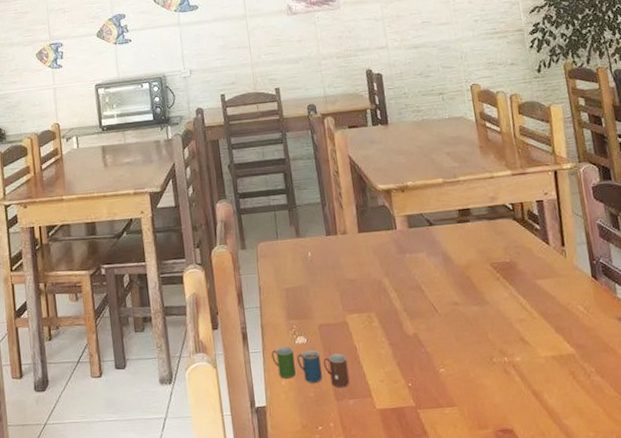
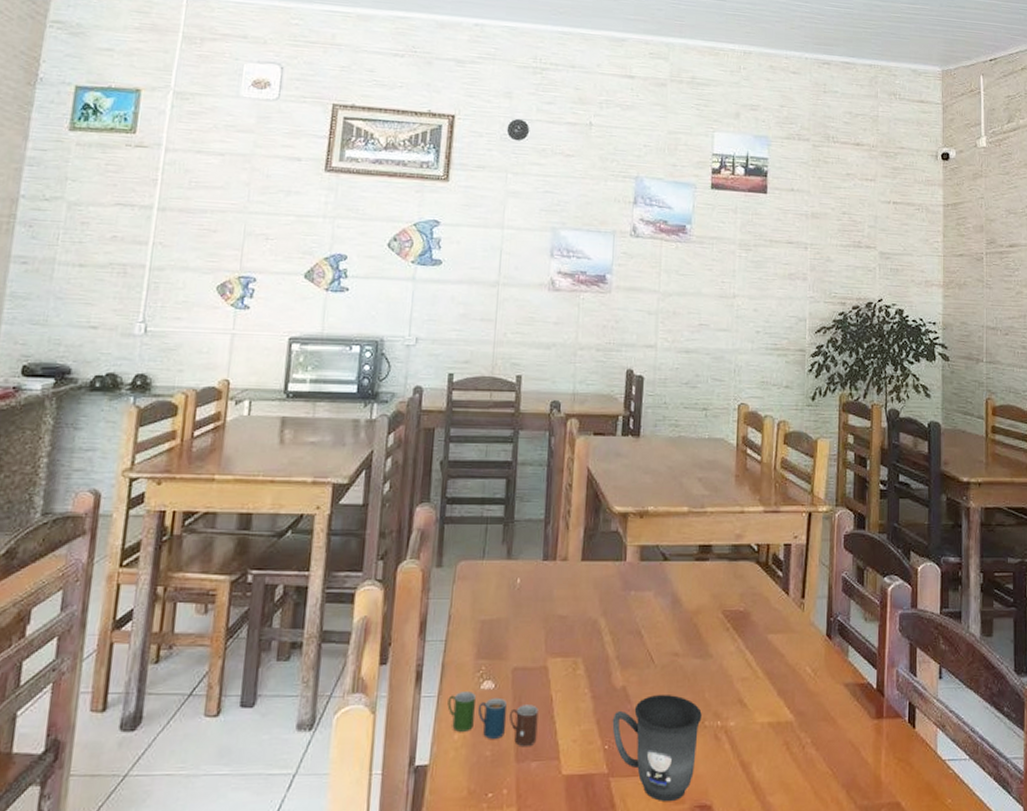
mug: none [410,338,492,428] -> present [612,695,702,802]

